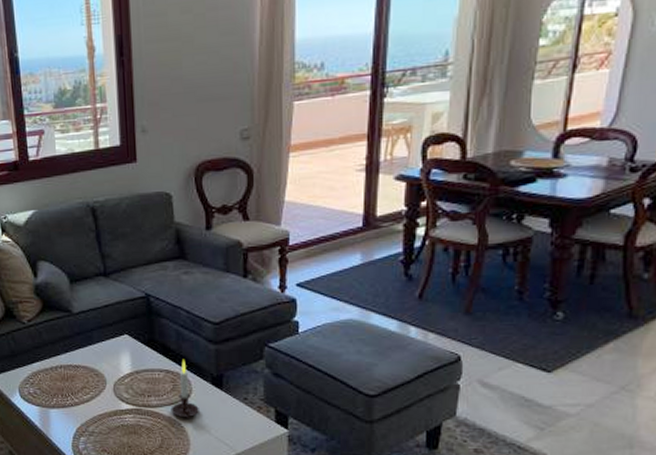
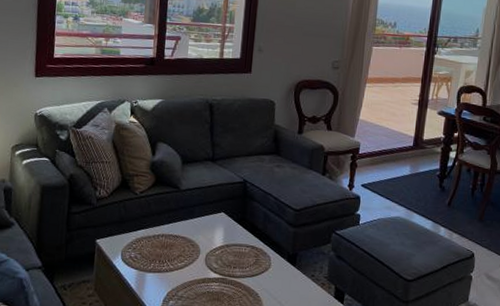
candle: present [170,360,199,420] -> none [251,238,275,291]

